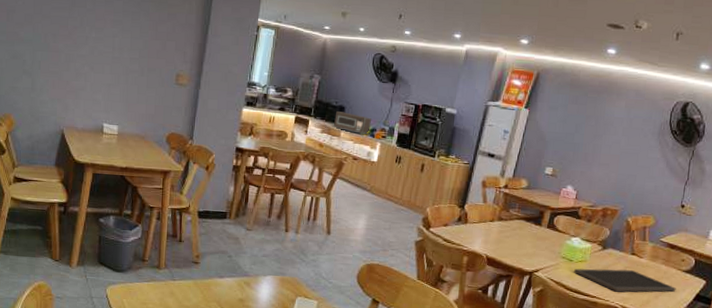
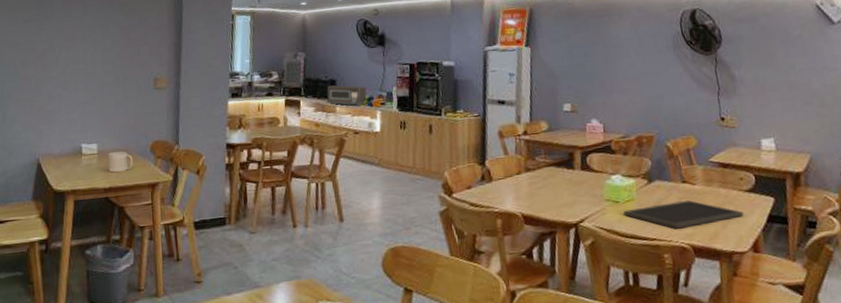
mug: none [126,135,150,155] -> present [108,151,134,173]

